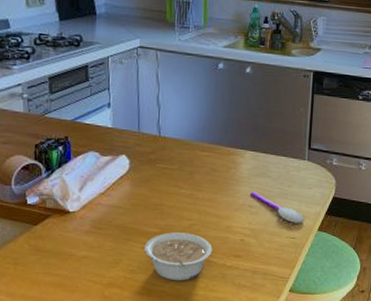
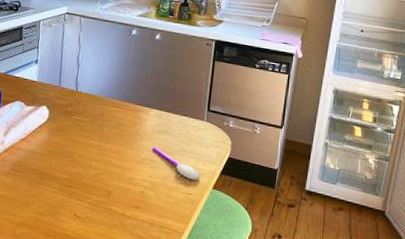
legume: present [144,232,212,281] -> none [54,179,115,227]

